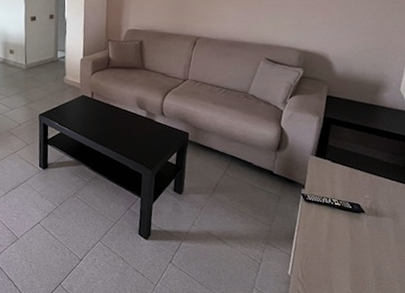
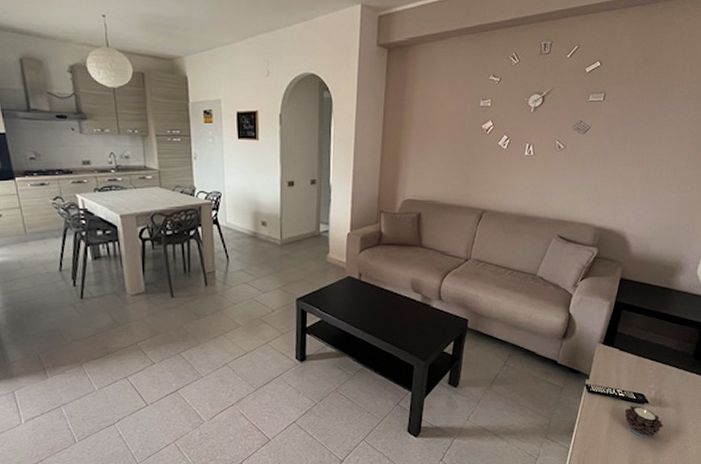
candle: none [341,215,382,246] -> present [624,406,663,438]

